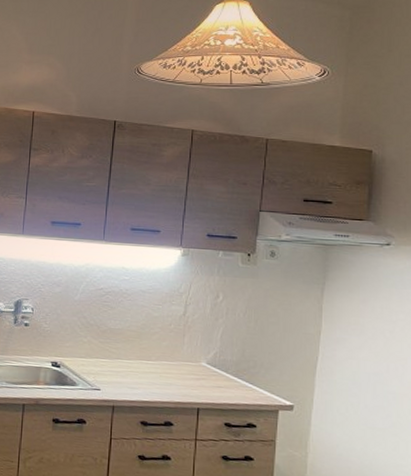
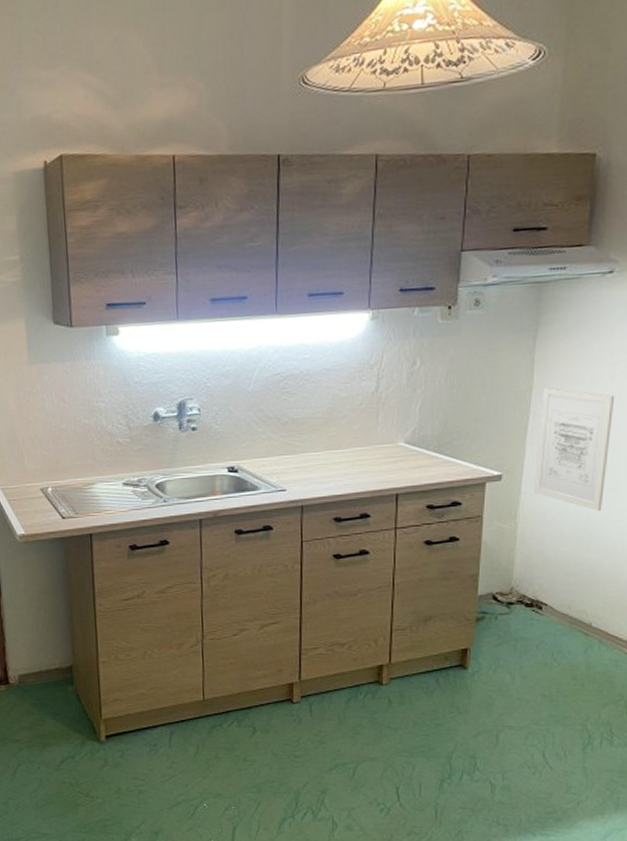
wall art: none [323,334,396,453] -> present [534,388,615,511]

